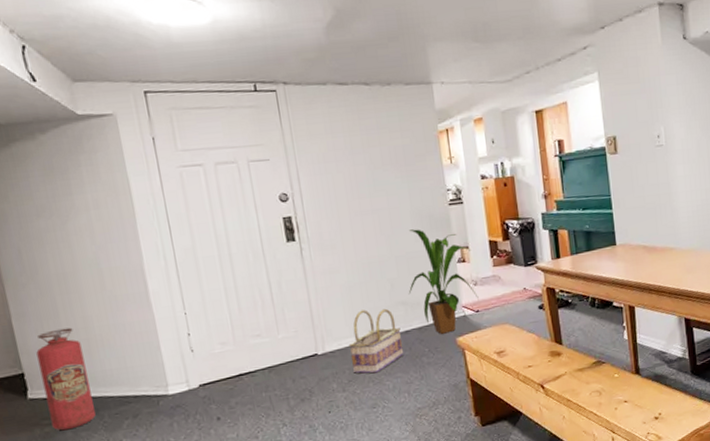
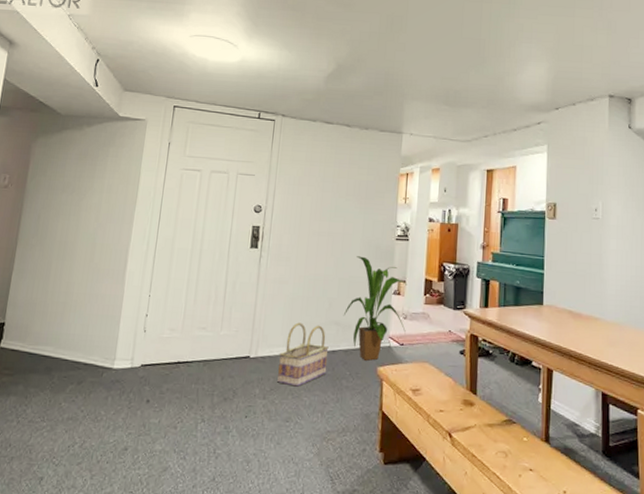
fire extinguisher: present [36,327,96,431] -> none [10,289,58,384]

